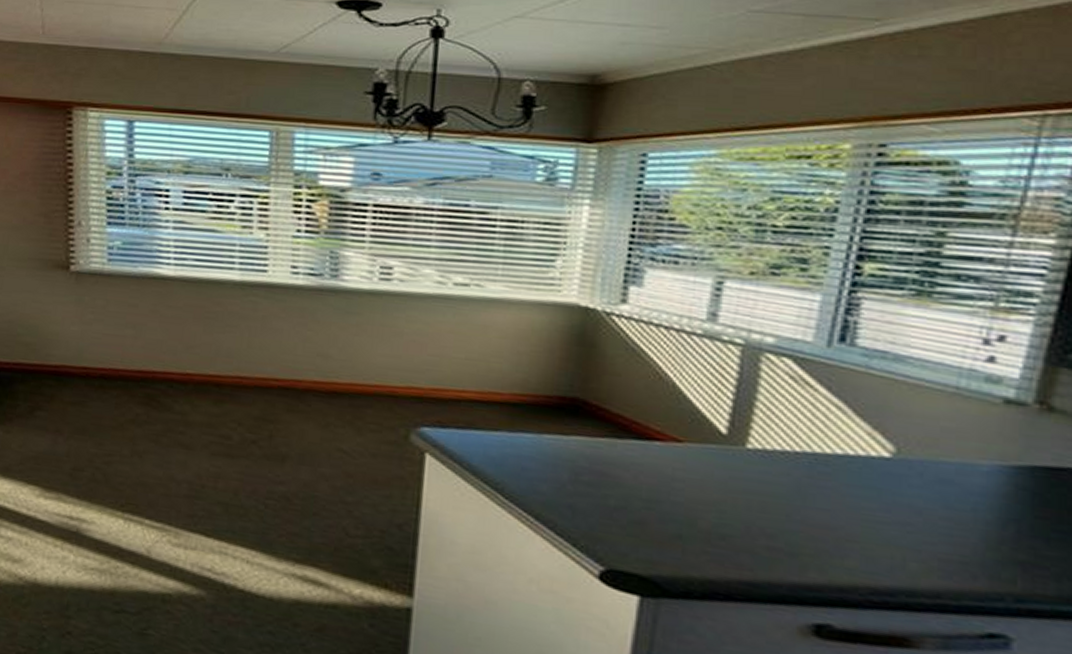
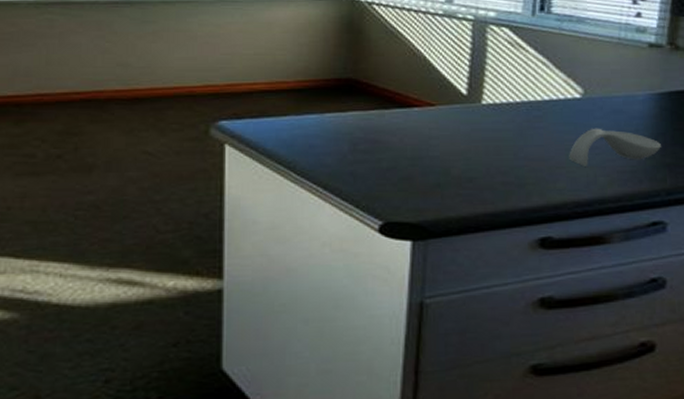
spoon rest: none [866,498,1012,550] -> present [569,128,661,166]

